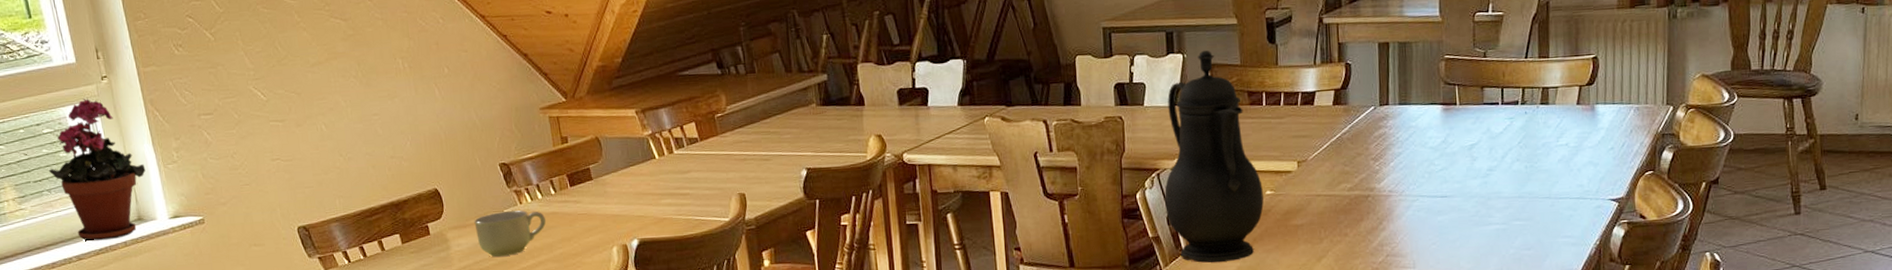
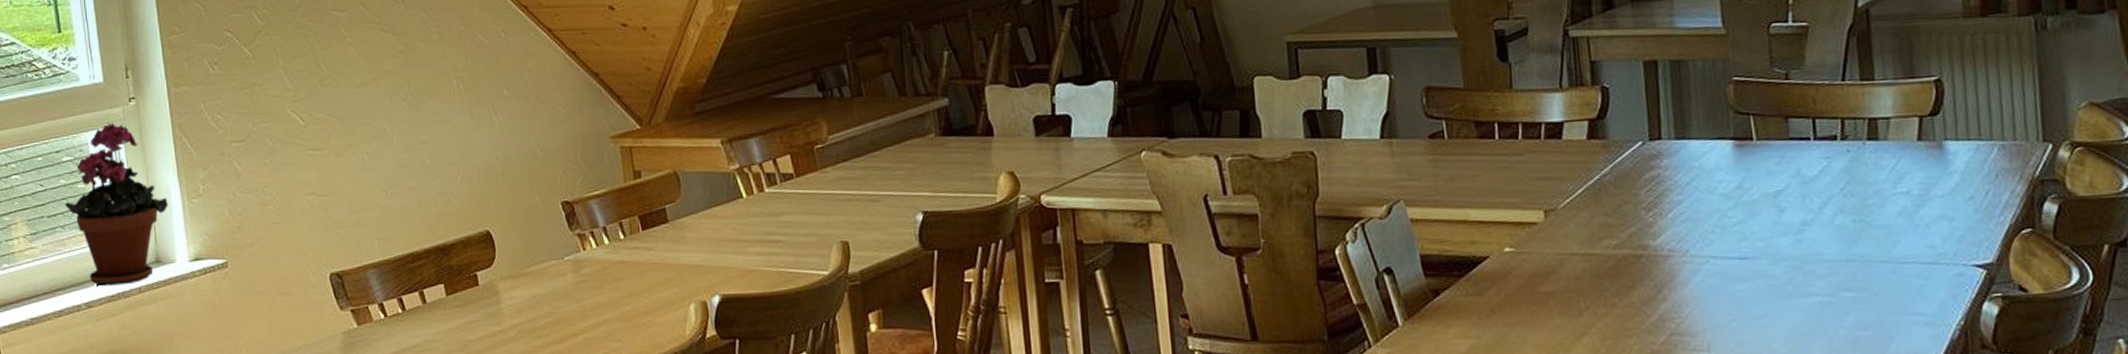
teacup: present [474,210,547,257] -> none [530,258,613,313]
coffeepot: present [1164,50,1264,263] -> none [1371,69,1502,339]

